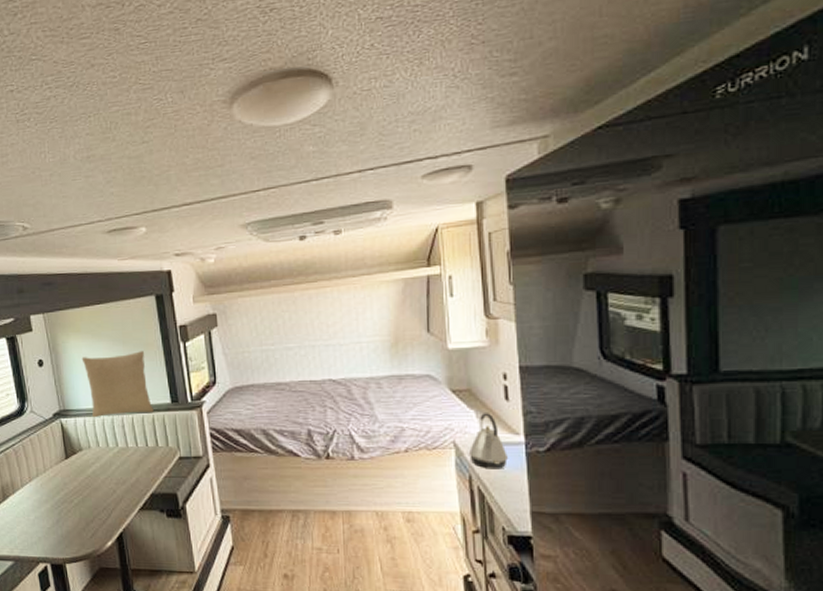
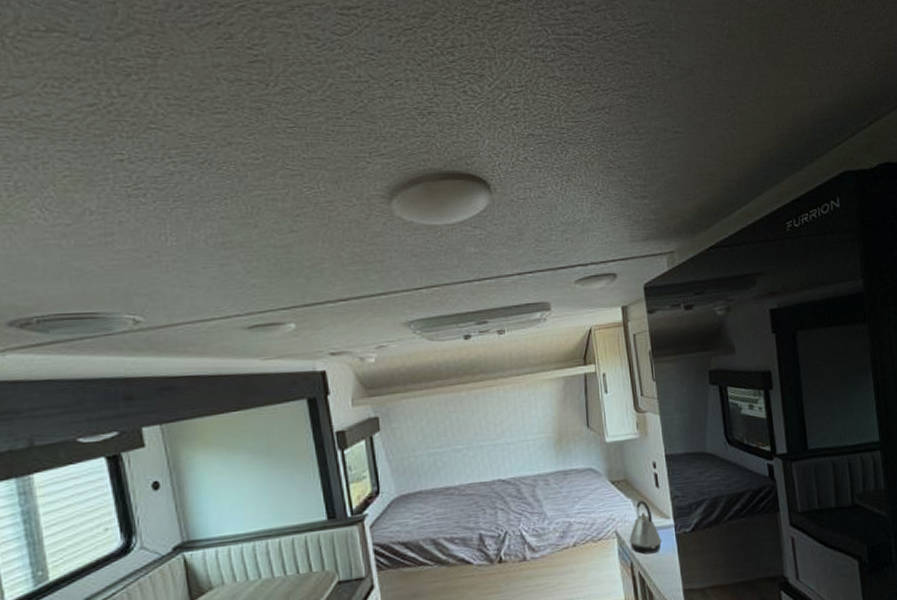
pillow: present [81,351,154,418] -> none [213,463,306,548]

